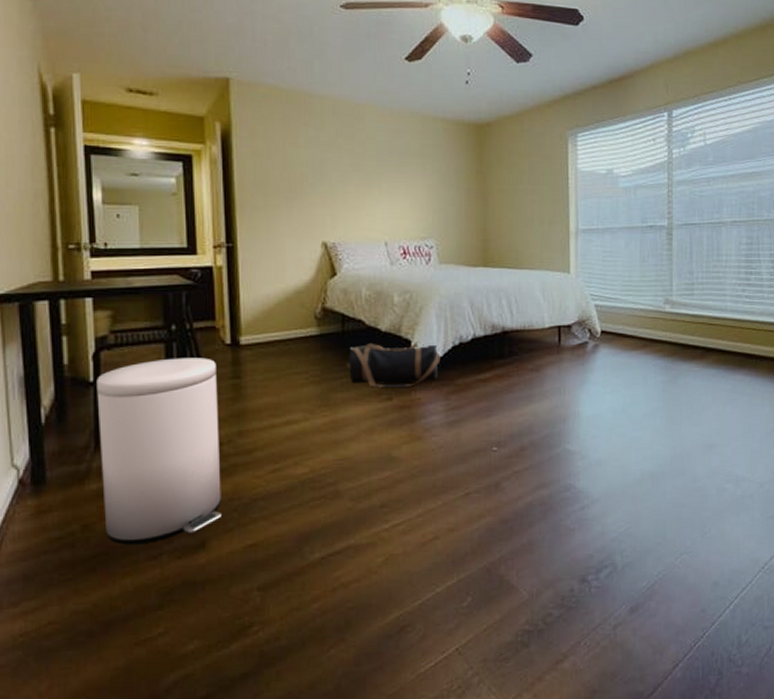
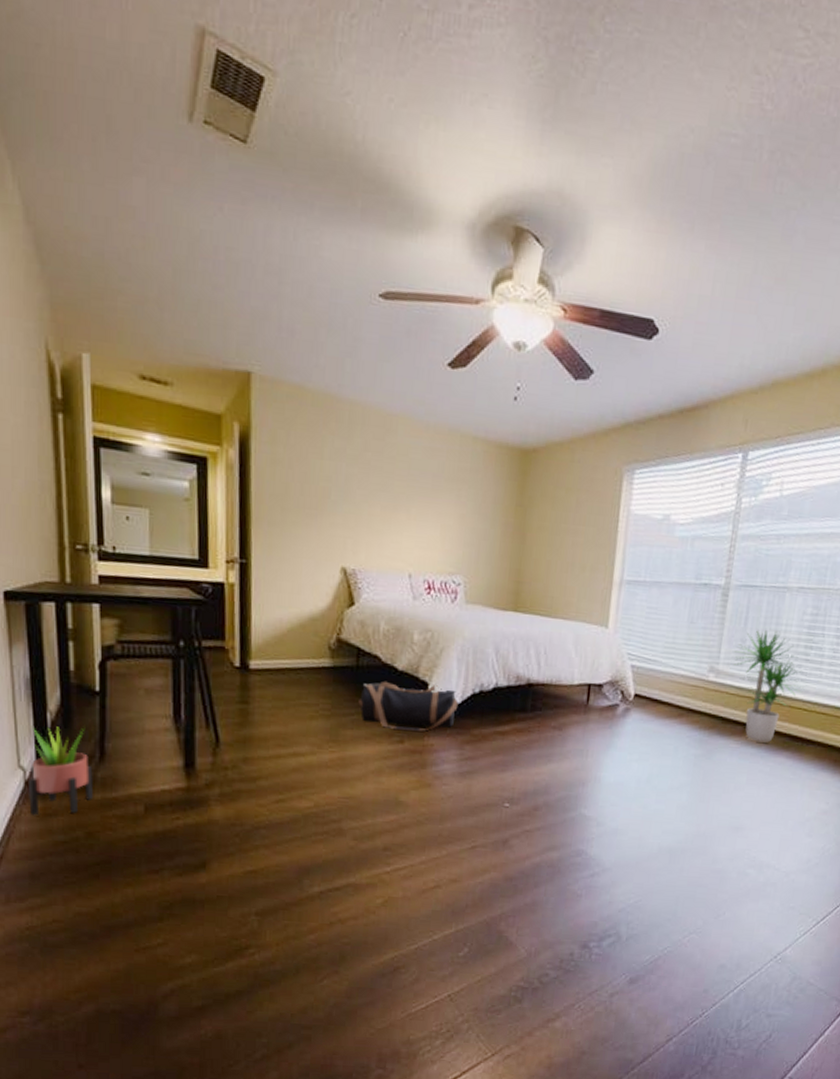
potted plant: none [22,420,88,514] -> present [29,726,93,816]
pedal bin: present [97,358,223,545] -> none [102,675,225,858]
potted plant: none [685,261,750,363] -> present [733,629,804,743]

